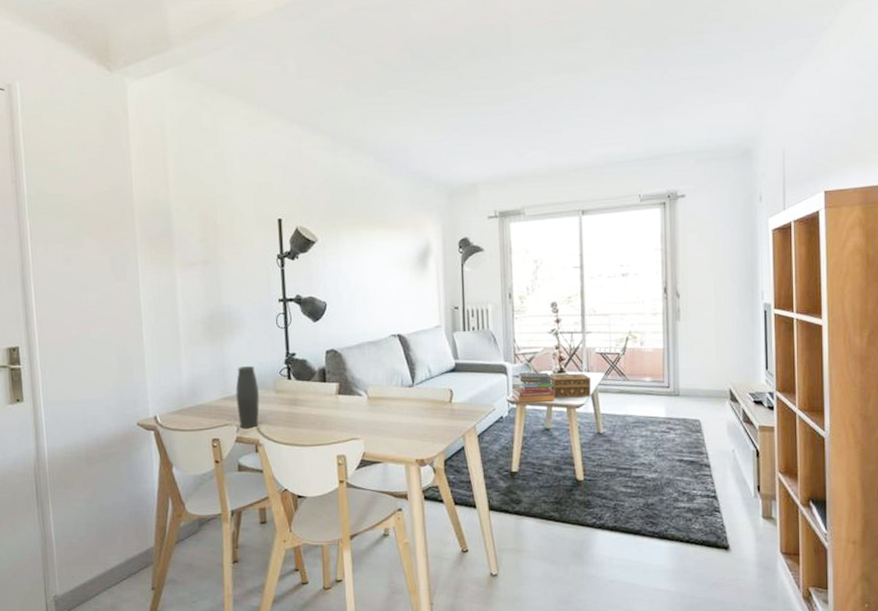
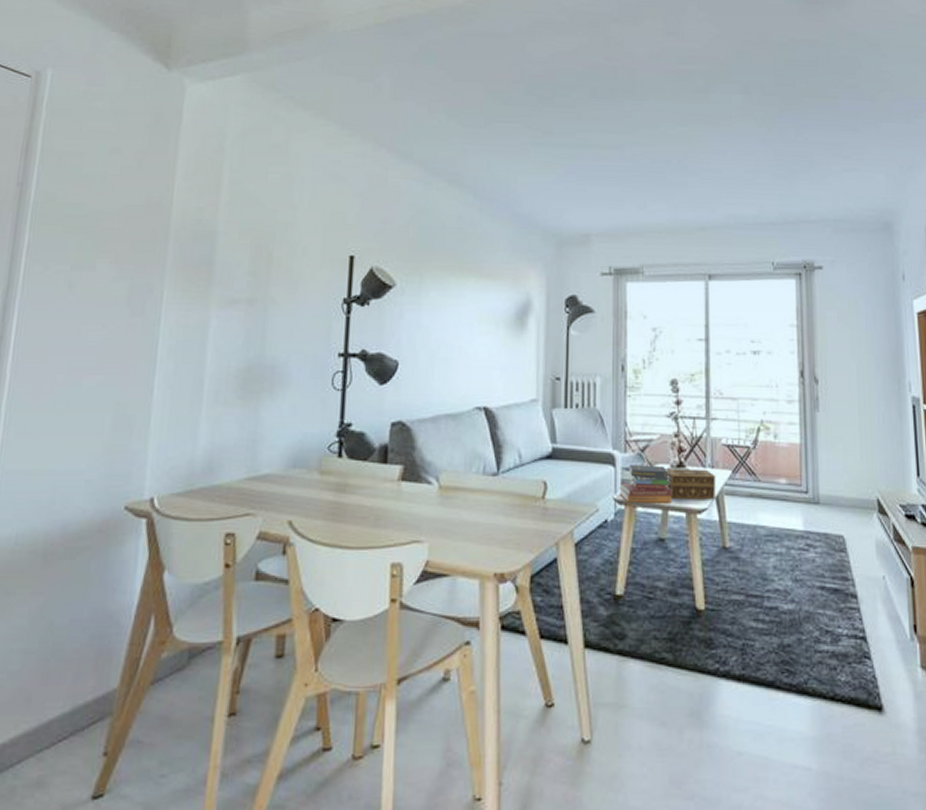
vase: present [235,365,260,429] -> none [265,436,298,522]

